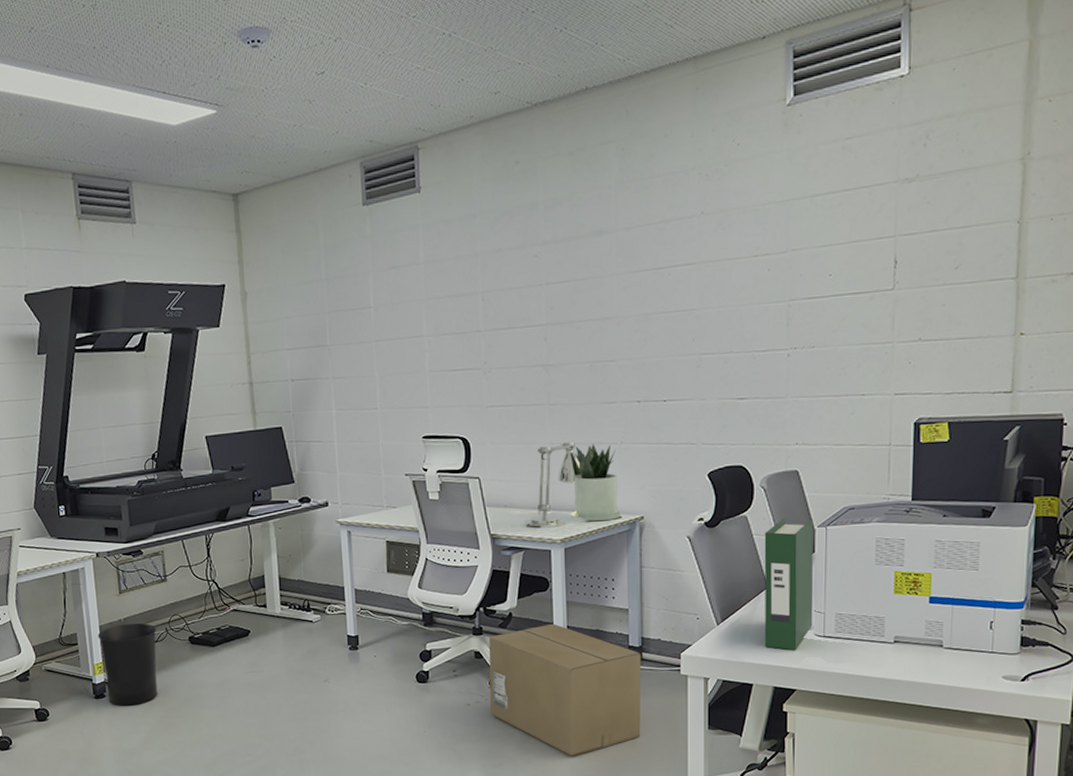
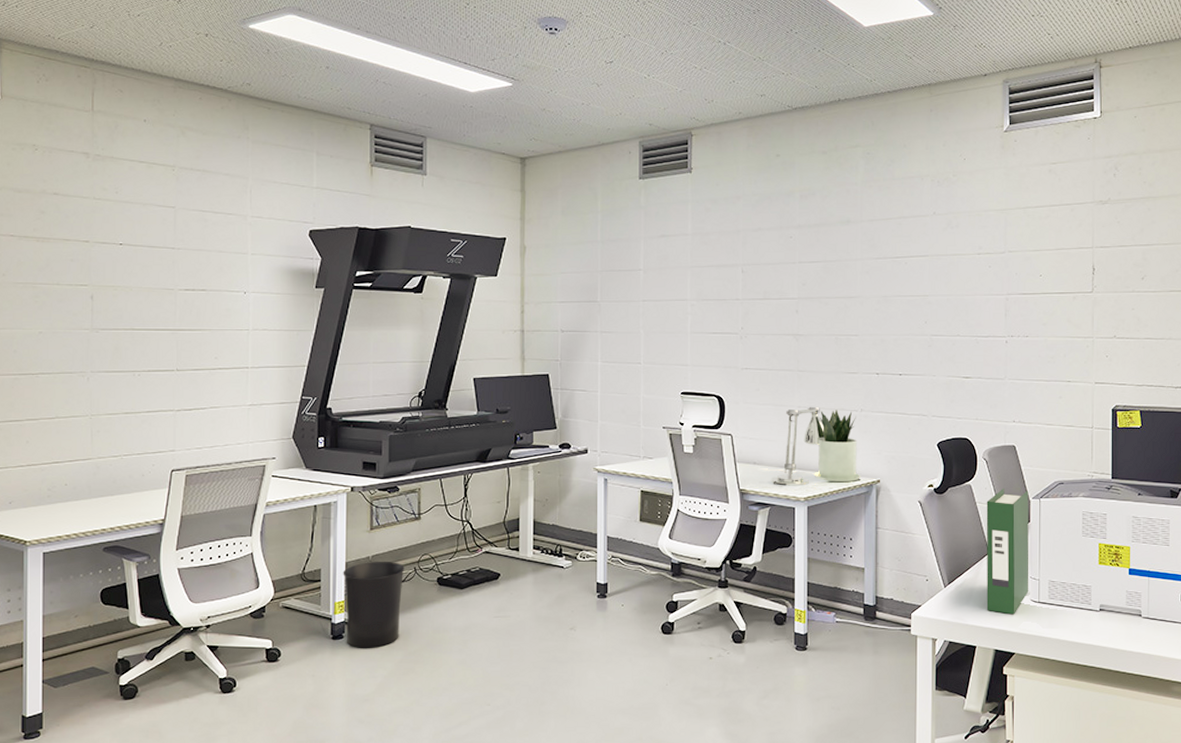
box: present [488,623,642,756] -> none [731,579,875,714]

